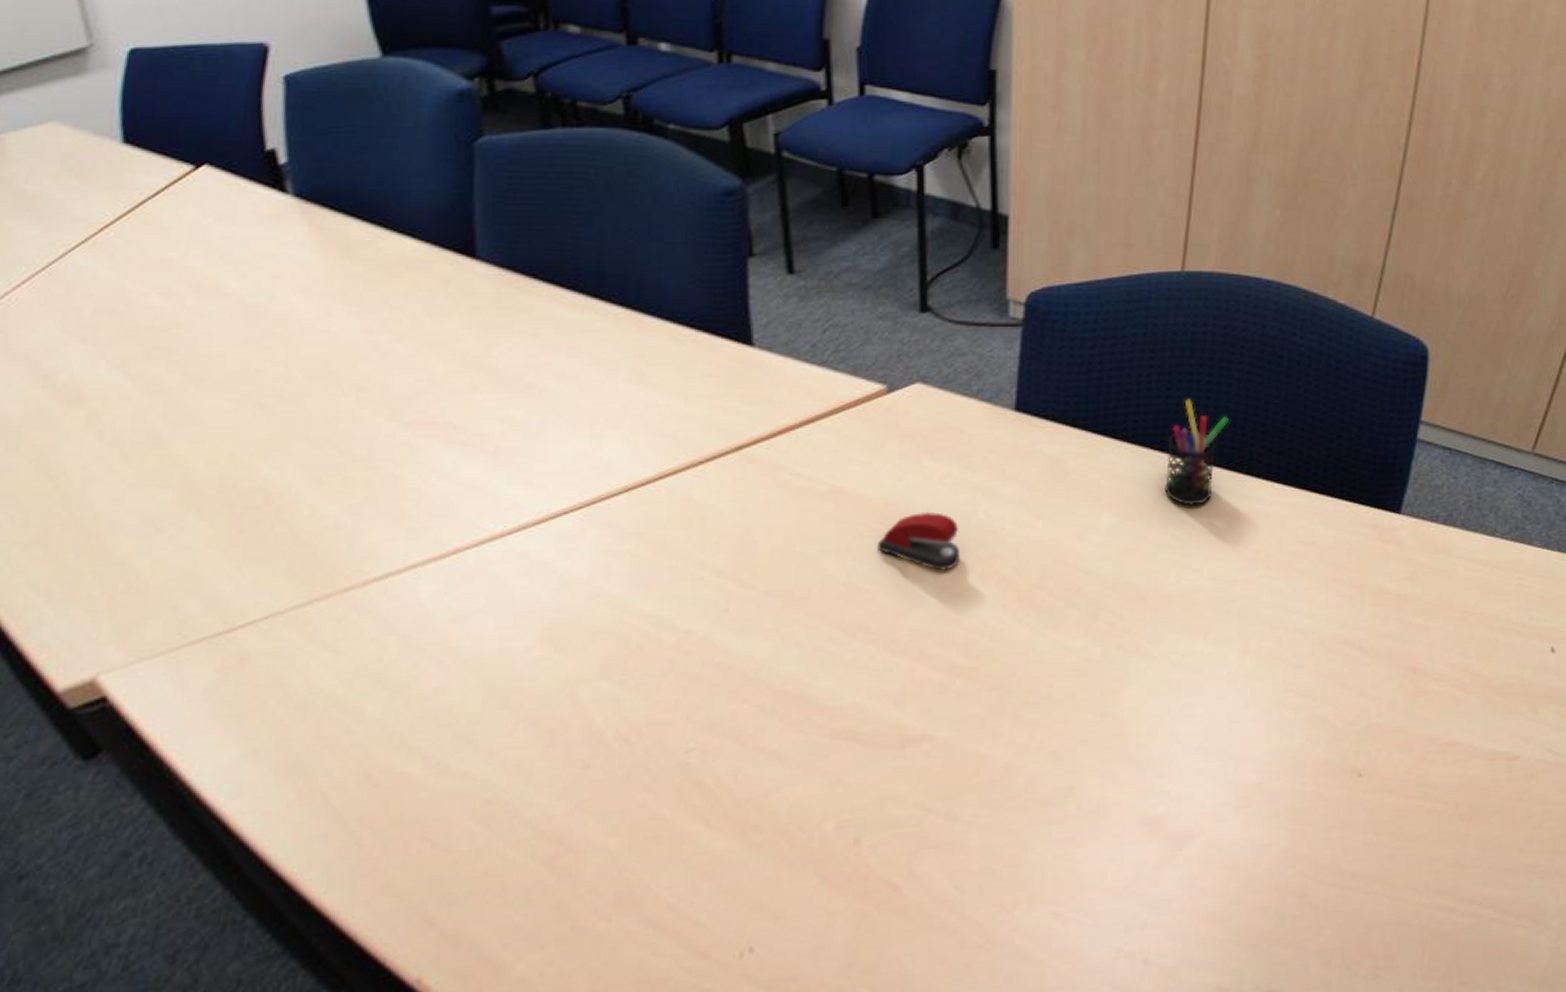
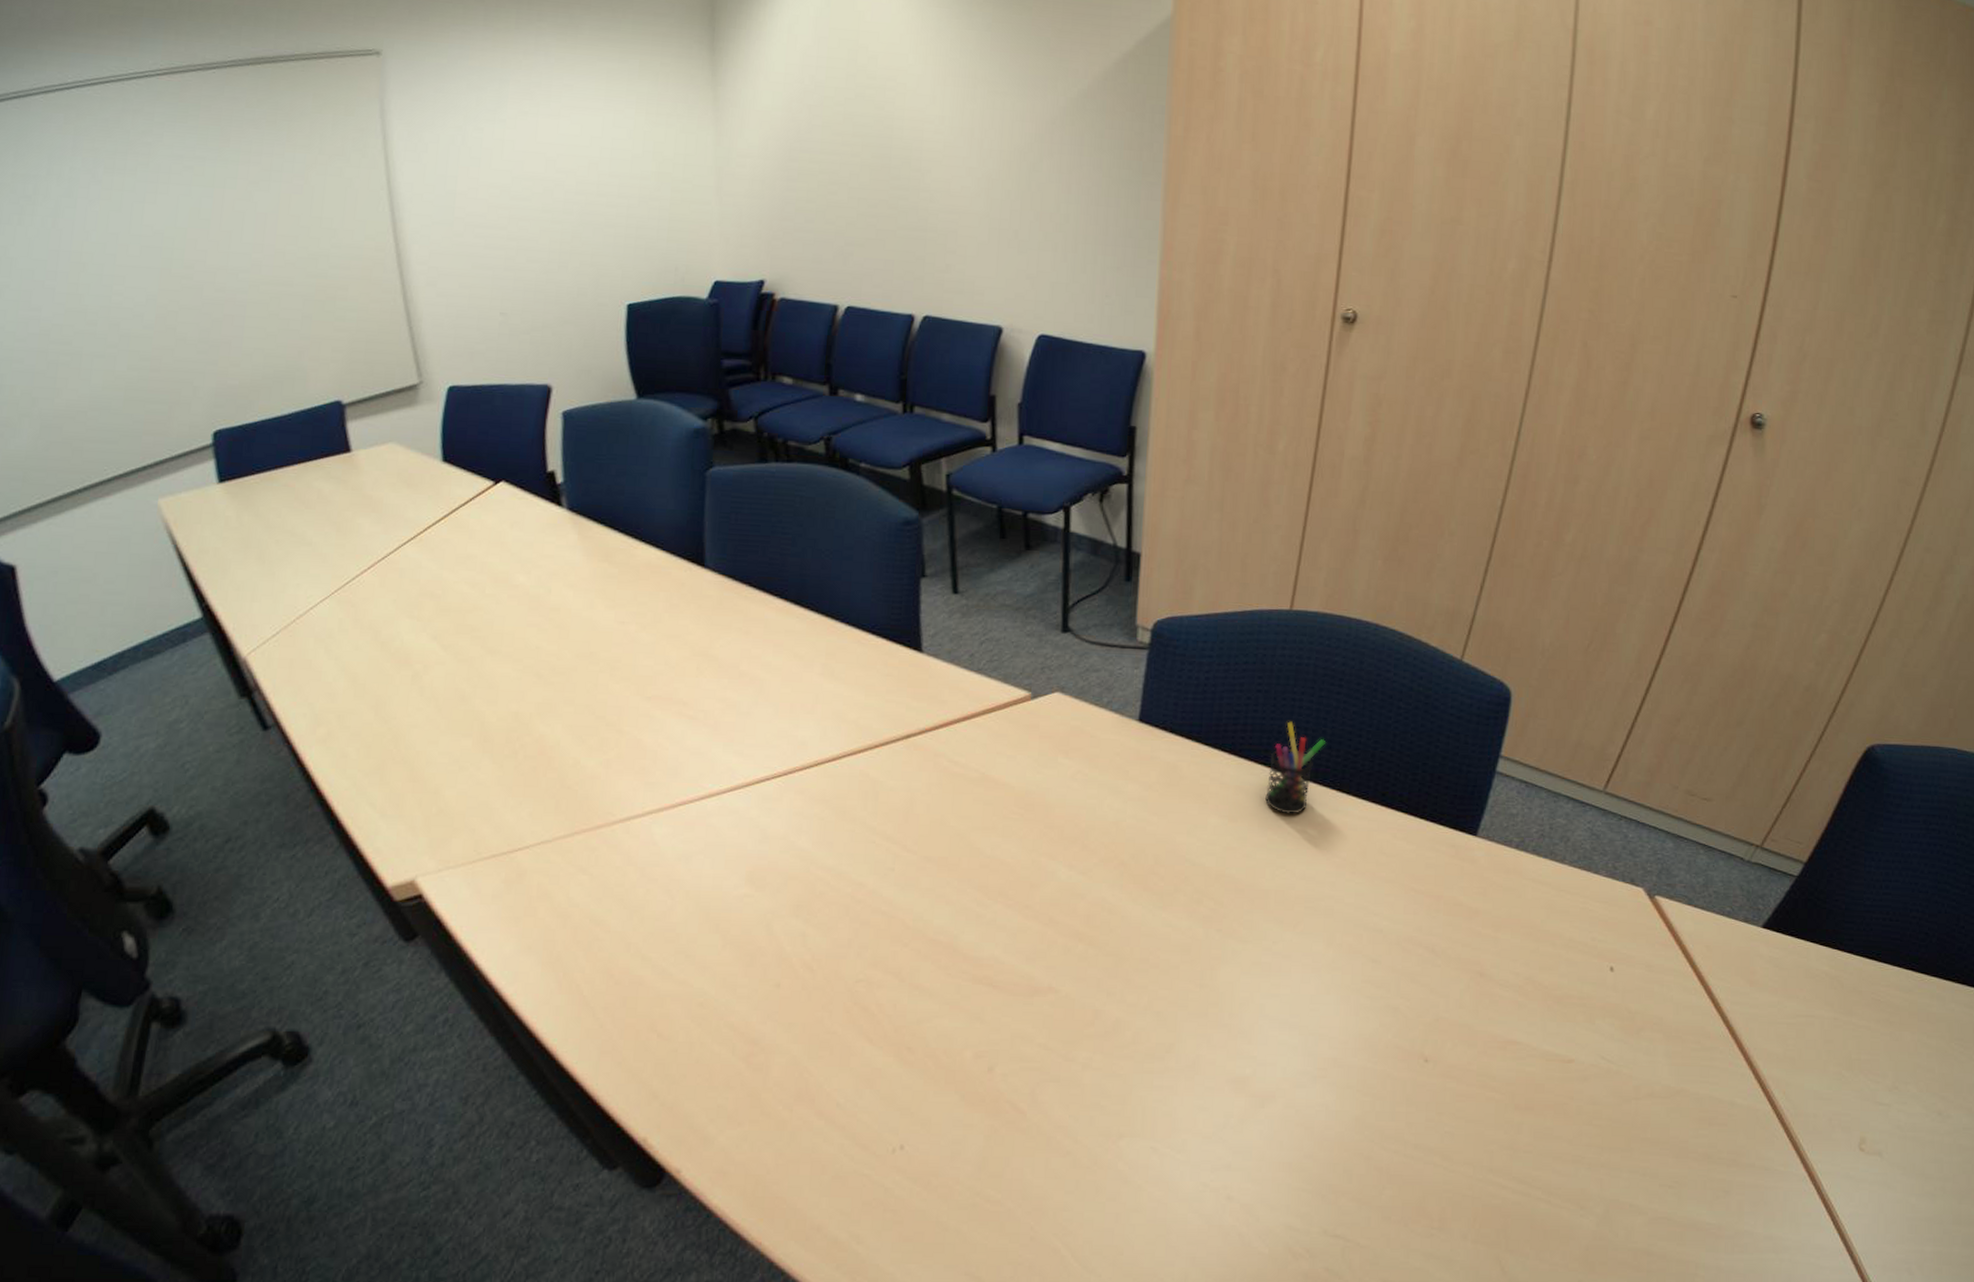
stapler: present [876,511,959,571] -> none [1016,801,1086,852]

